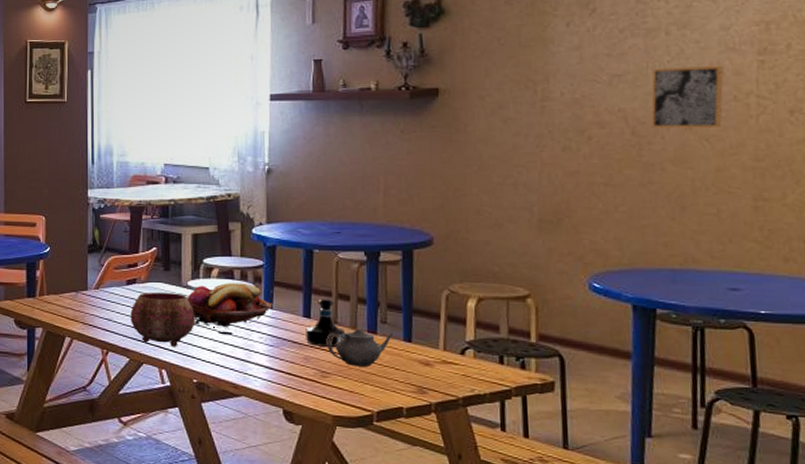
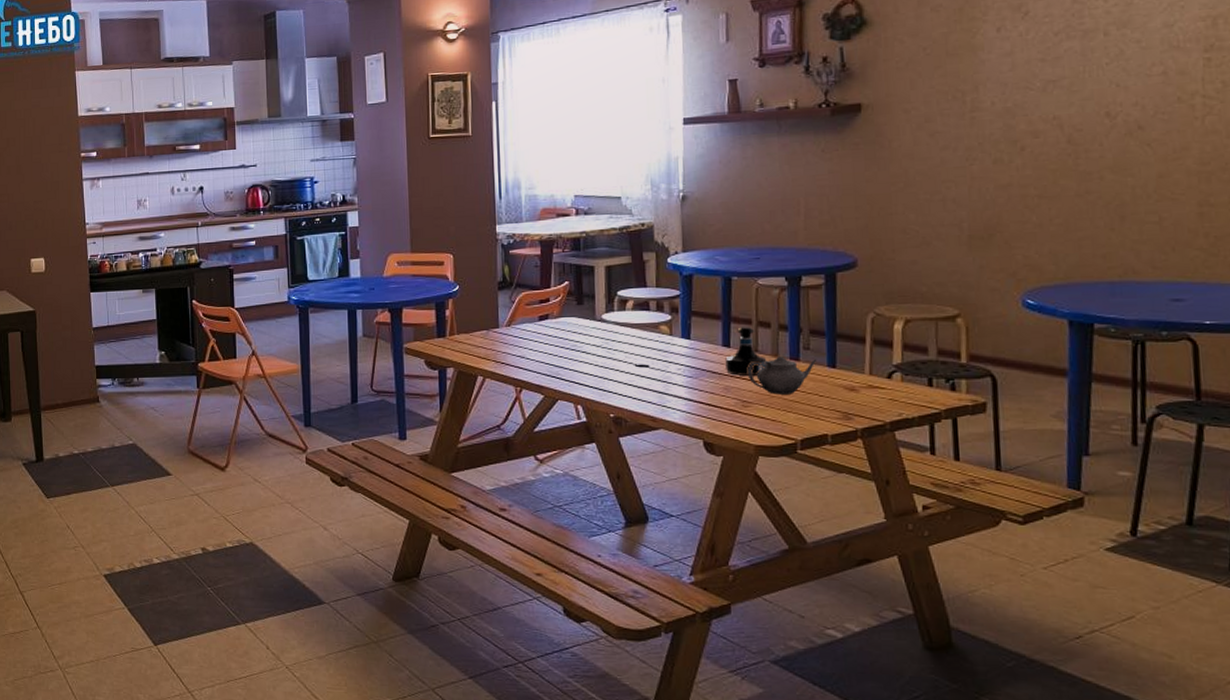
bowl: present [130,292,195,347] -> none [543,326,611,382]
fruit basket: present [187,282,274,327] -> none [601,313,692,360]
wall art: present [651,66,724,129] -> none [1088,66,1167,136]

